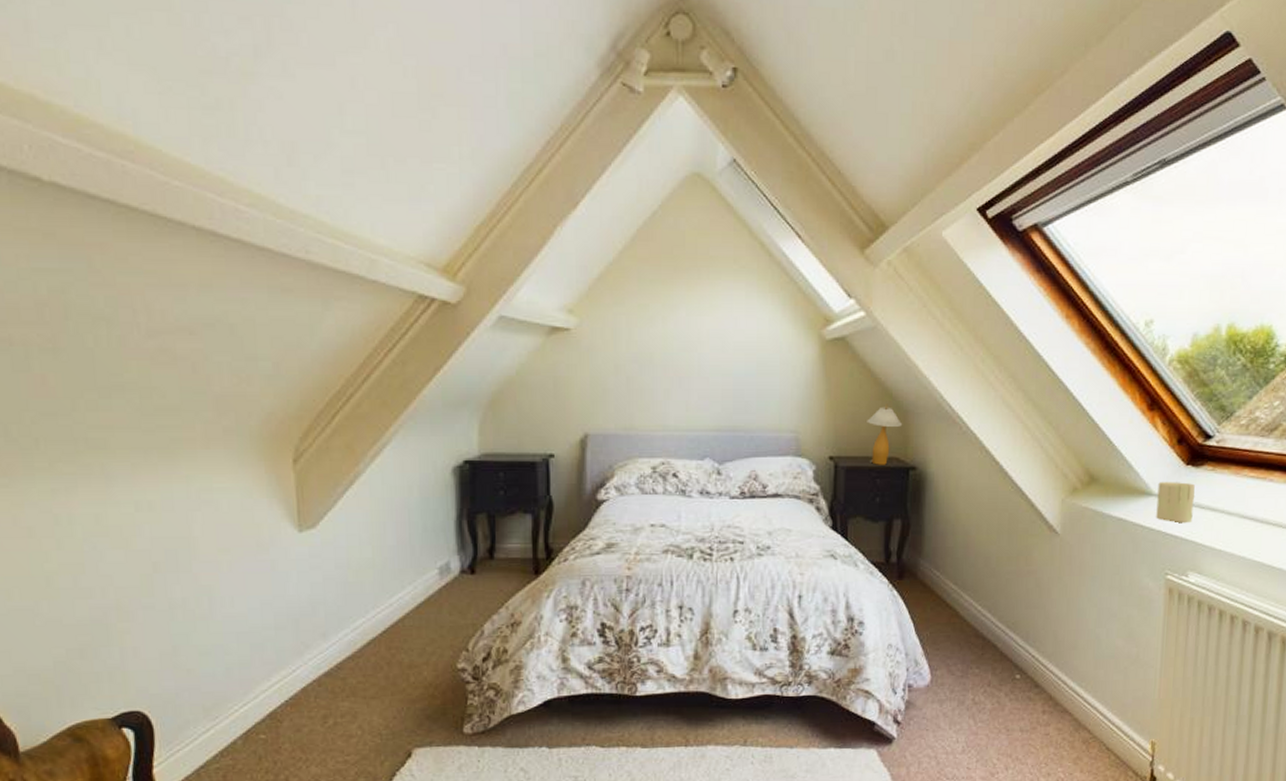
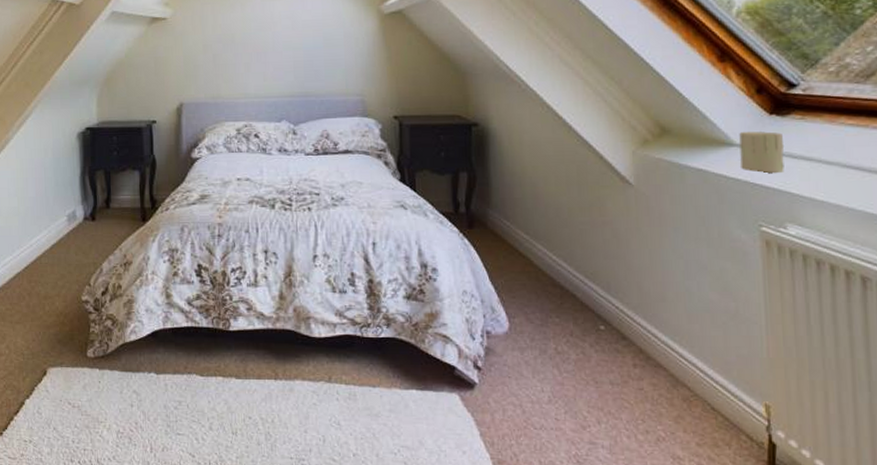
table lamp: present [867,404,903,465] -> none [427,67,462,123]

